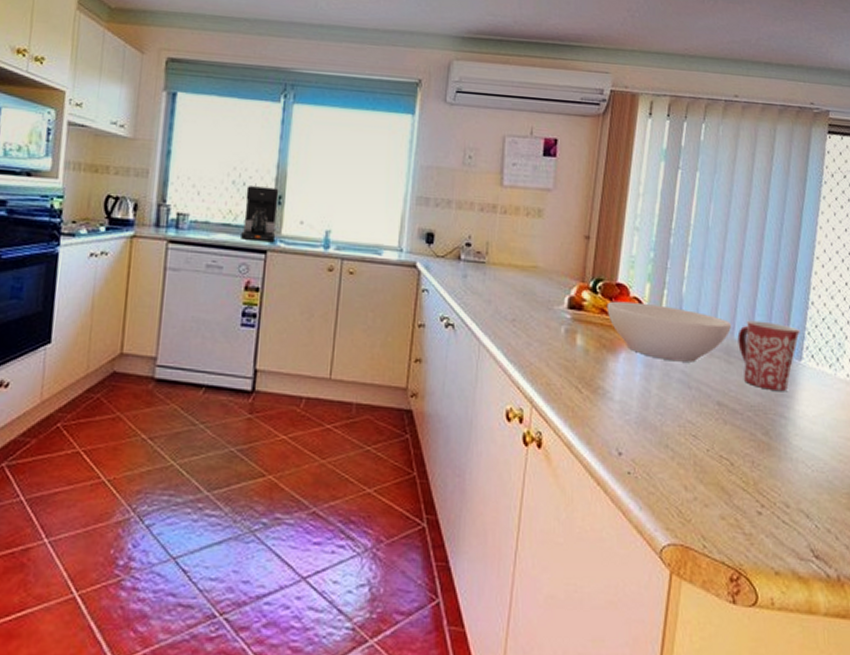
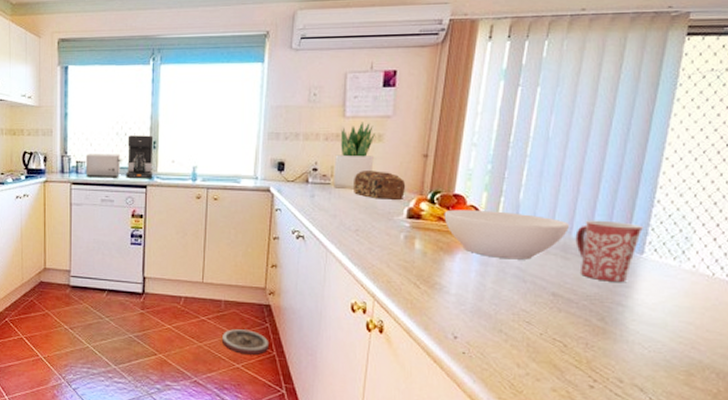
toaster: none [188,203,238,238] -> present [85,152,122,178]
pet bowl: none [351,441,409,476] -> present [222,329,270,355]
planter: none [489,193,534,272] -> present [334,122,375,190]
bread loaf: none [511,249,567,287] -> present [354,171,406,201]

